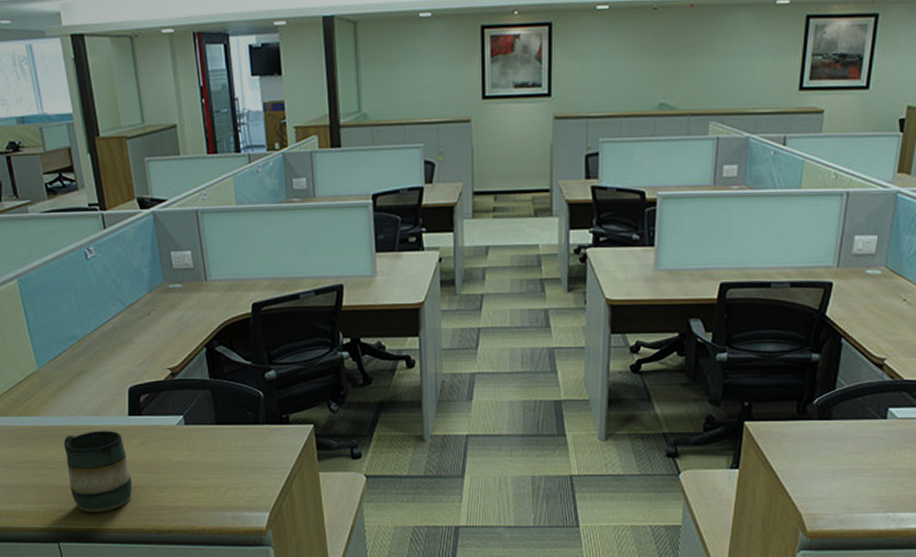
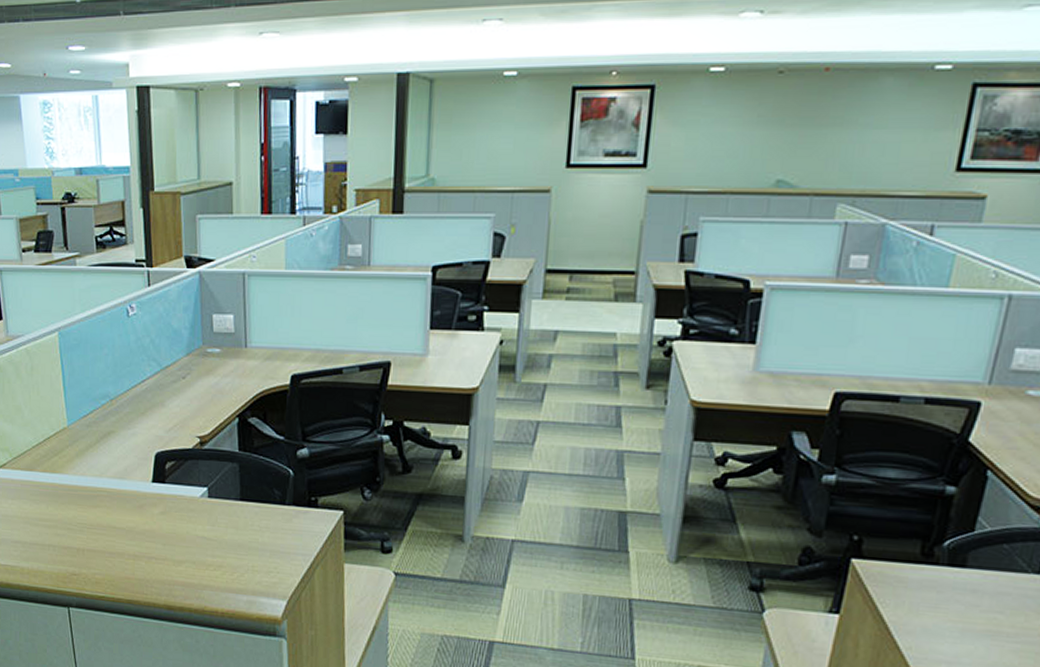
mug: present [63,430,133,513] -> none [85,494,149,581]

